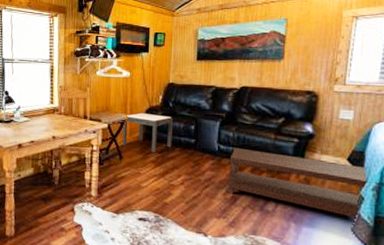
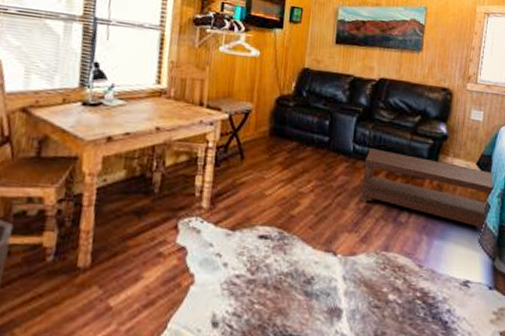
side table: present [122,112,173,153] -> none [245,101,306,153]

